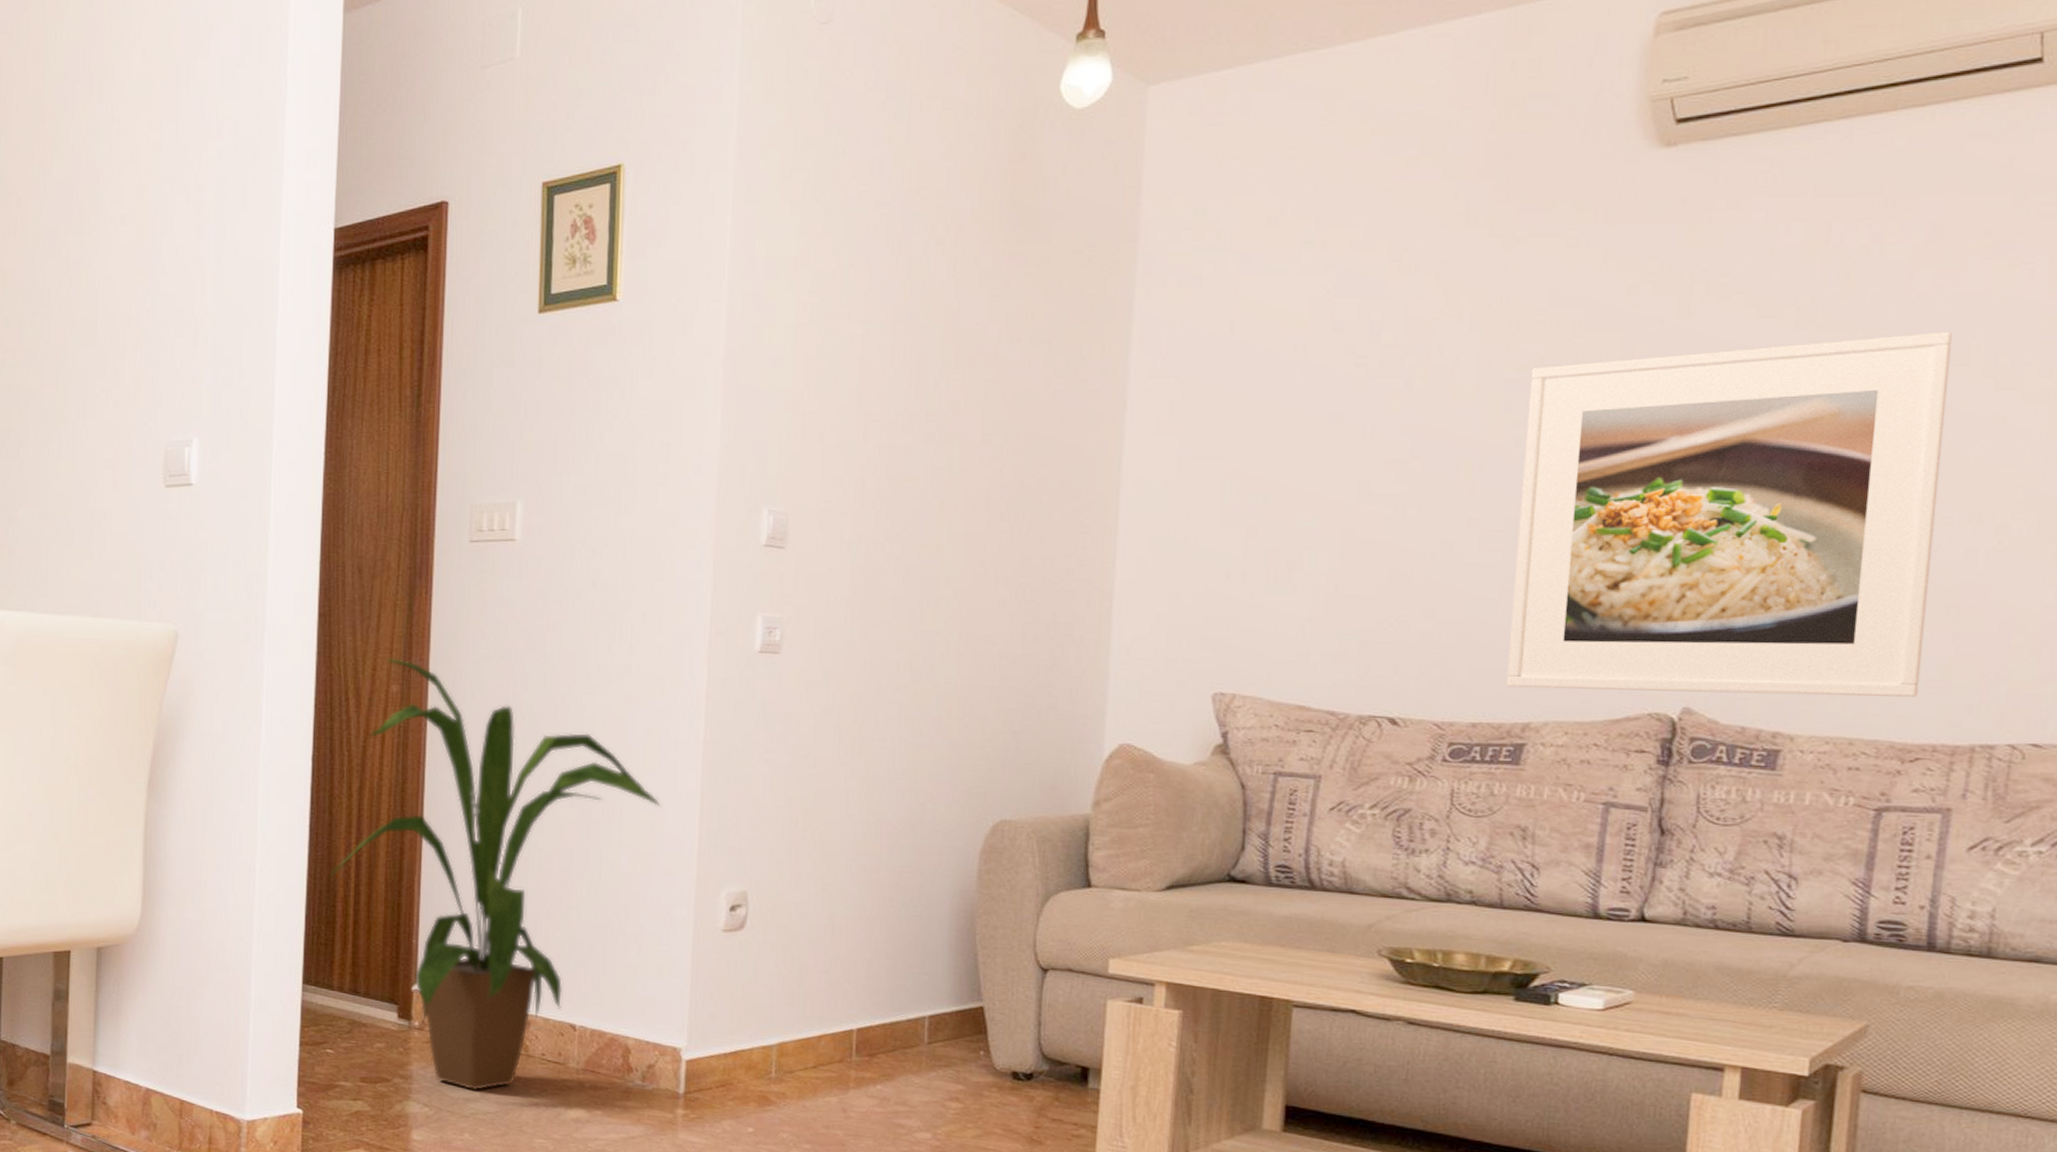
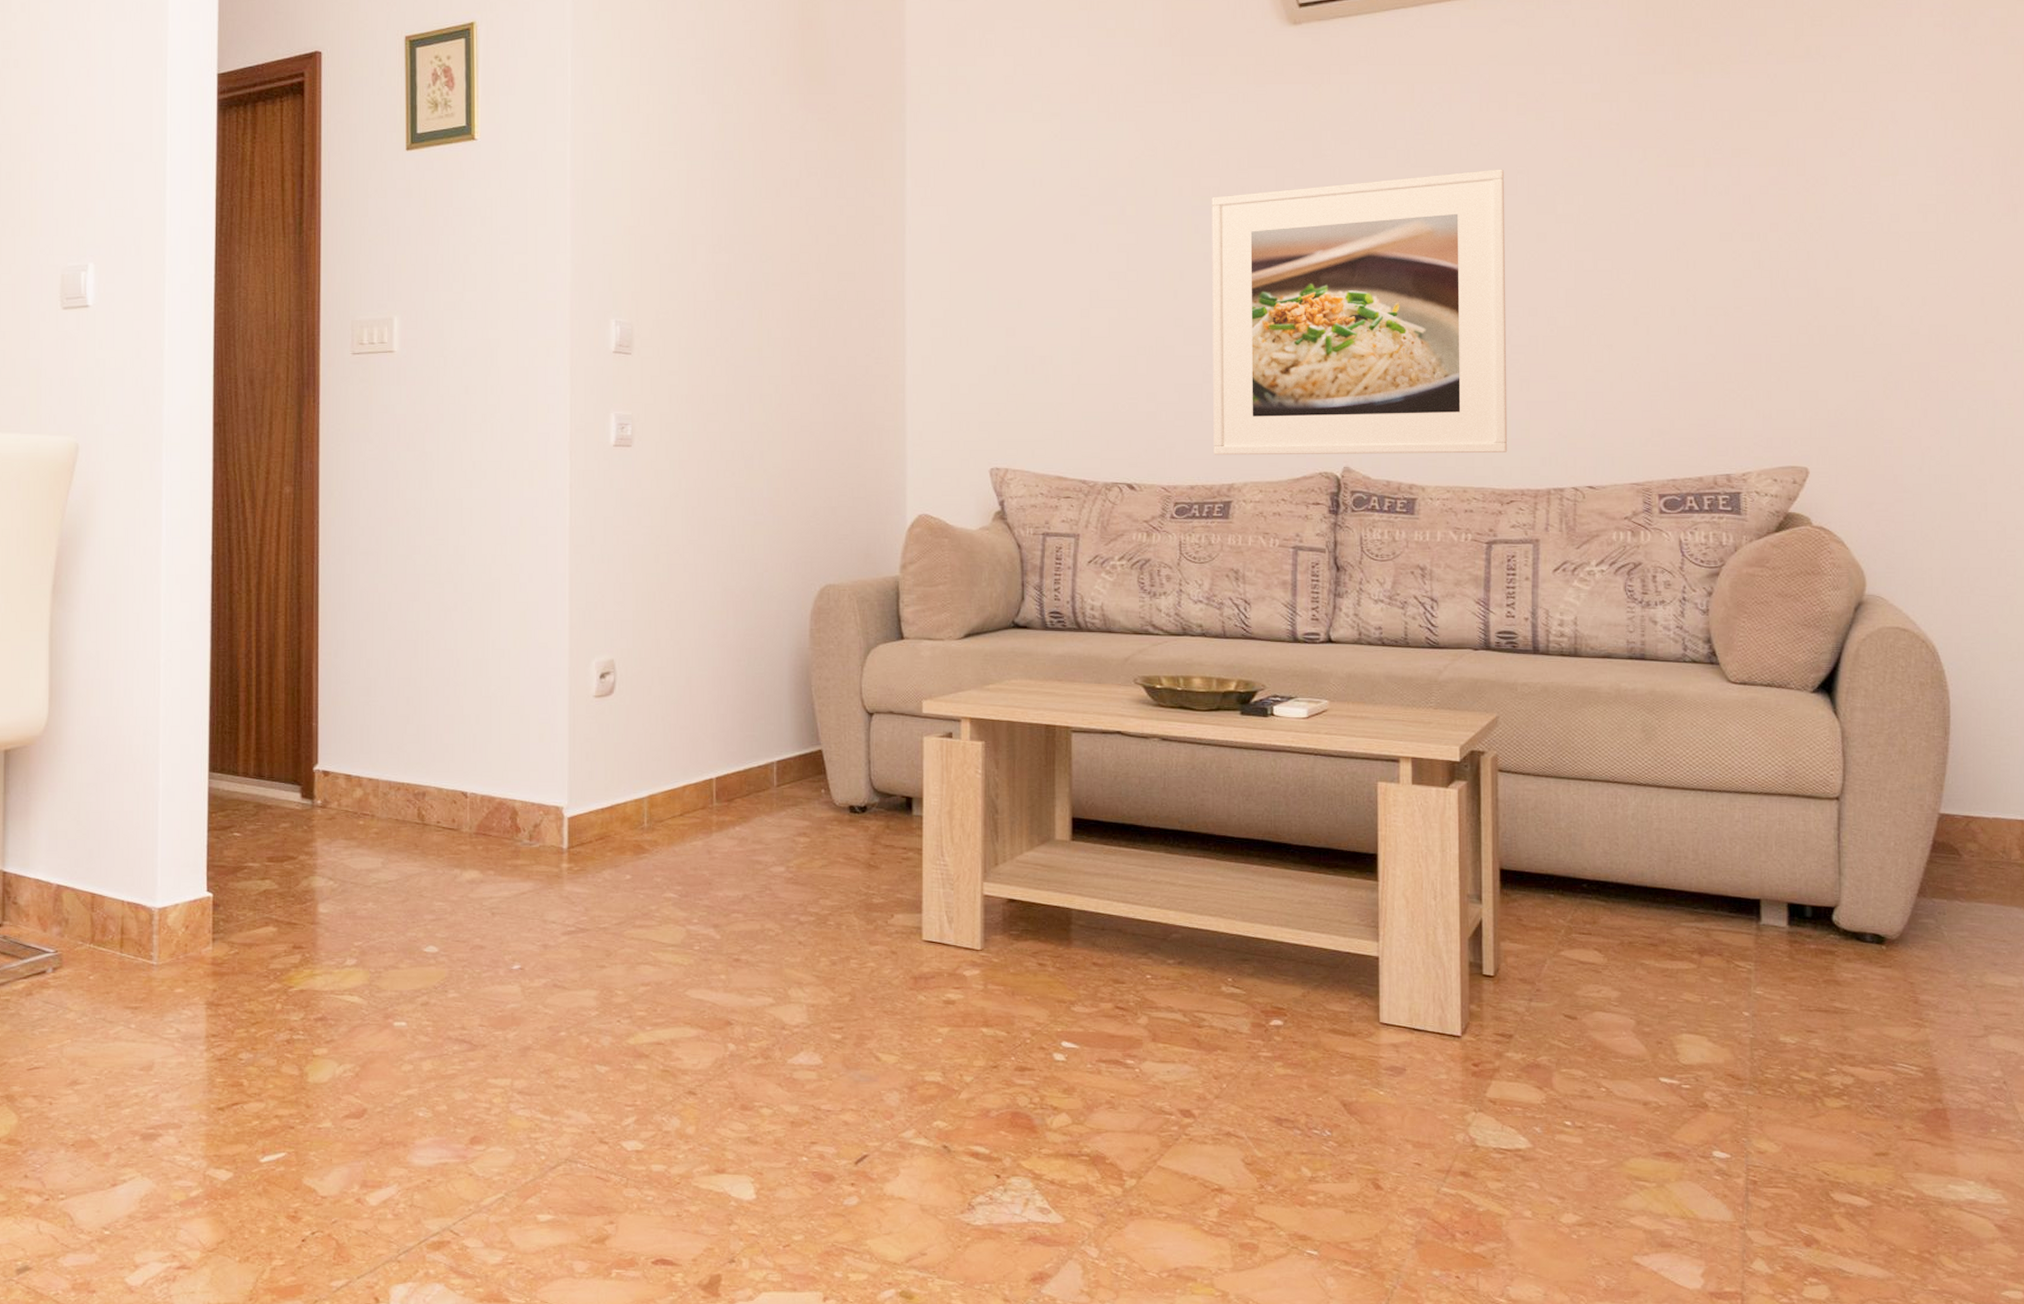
house plant: present [329,657,661,1091] -> none [231,461,535,862]

